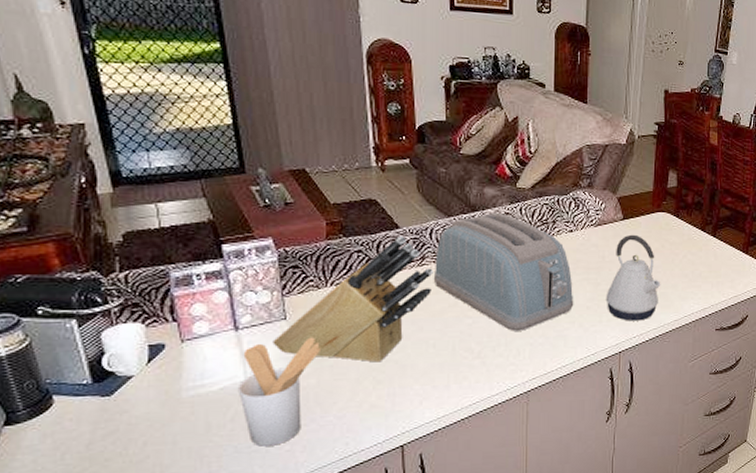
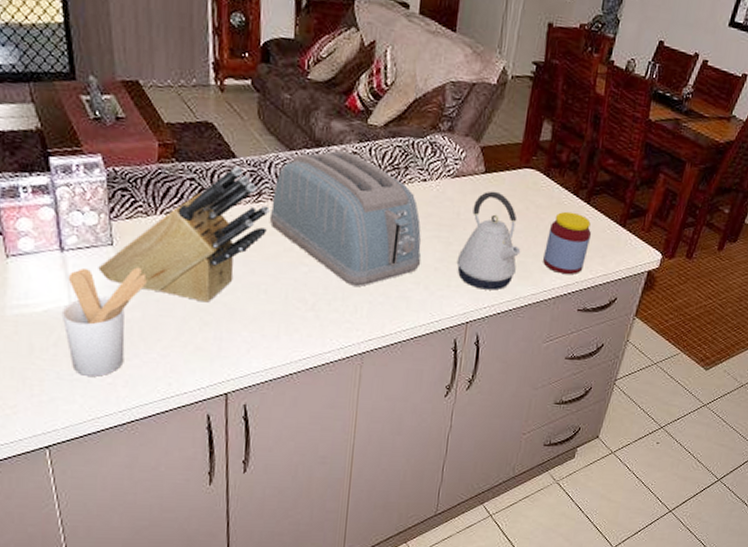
jar: none [681,245,720,300] -> present [543,211,592,275]

